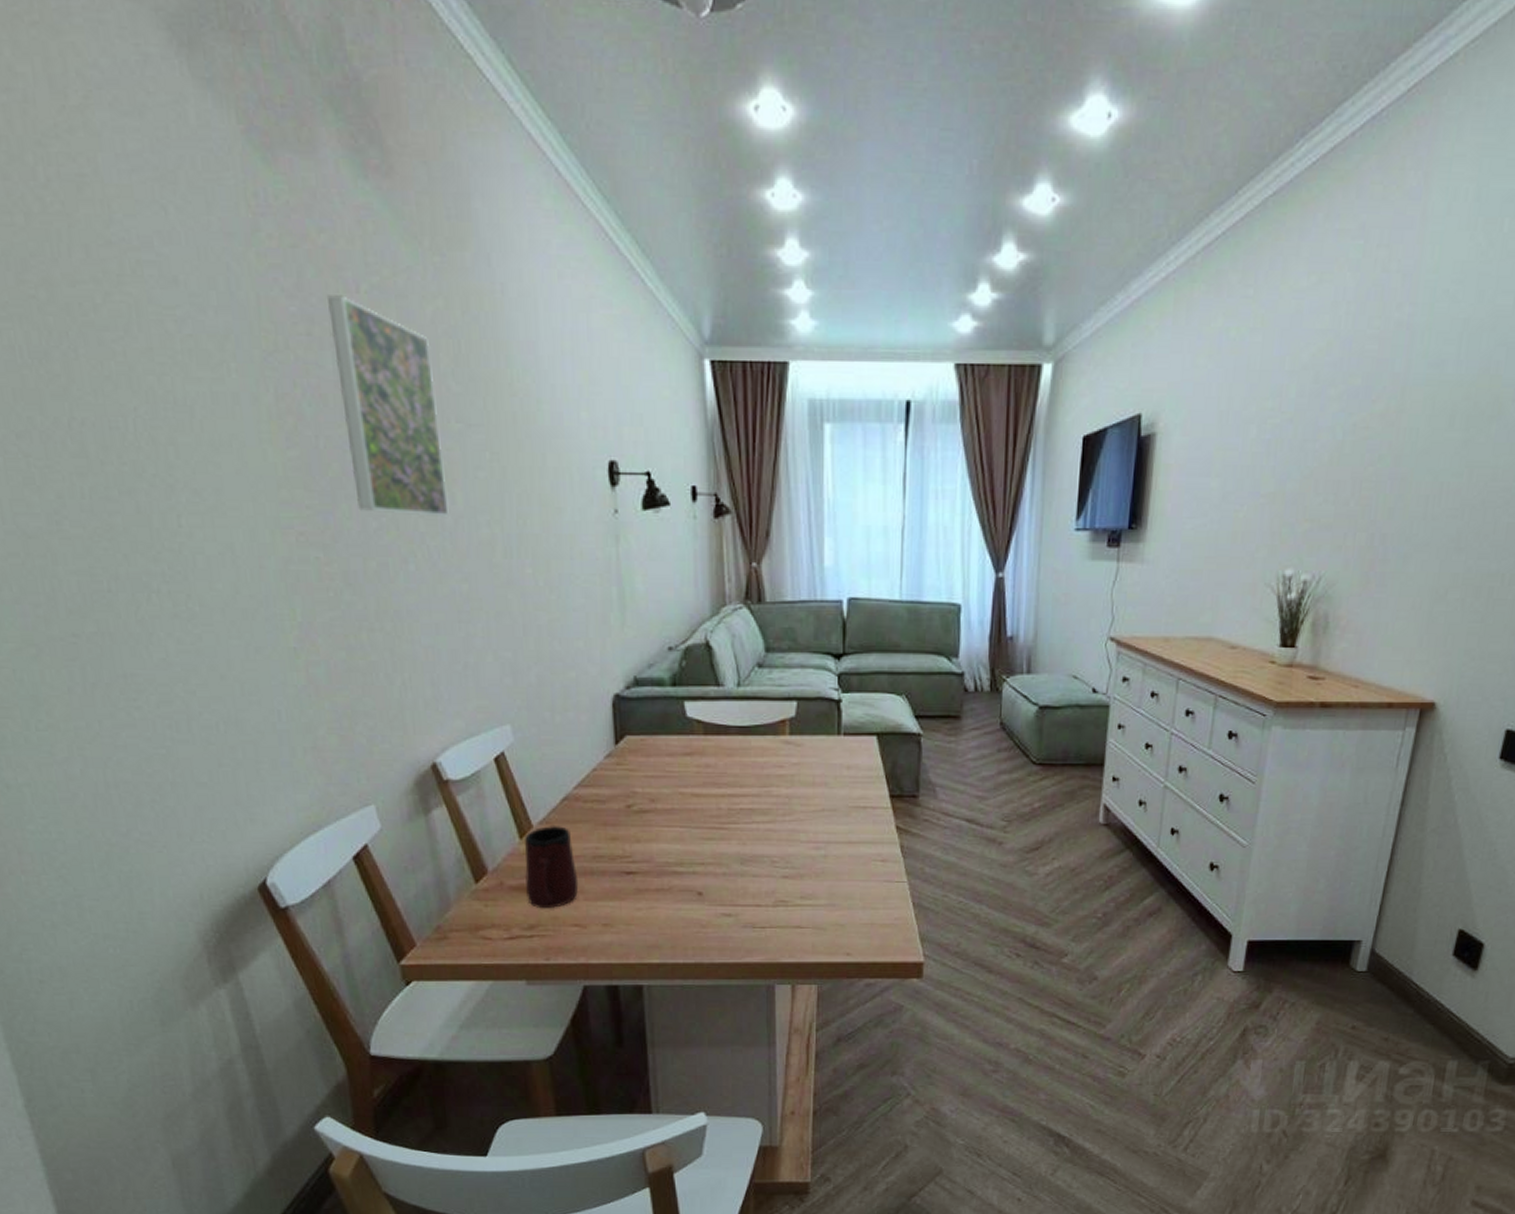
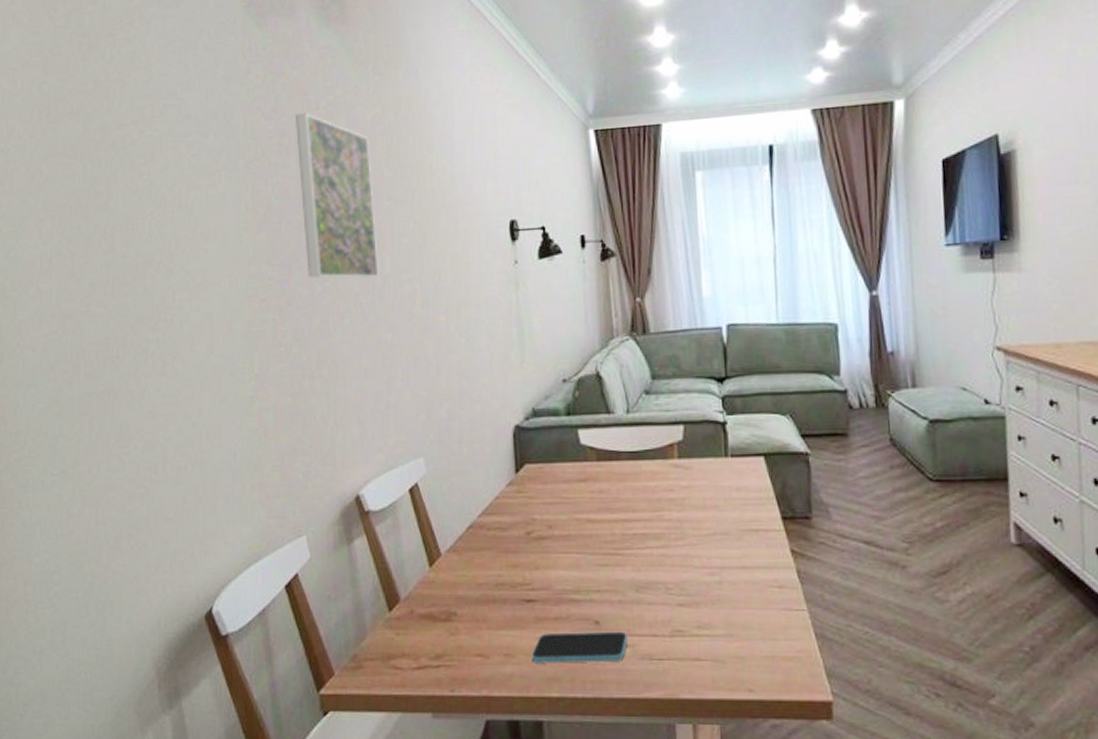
mug: present [525,824,579,909] -> none [433,552,482,638]
smartphone: none [631,902,731,932] -> present [531,631,628,663]

